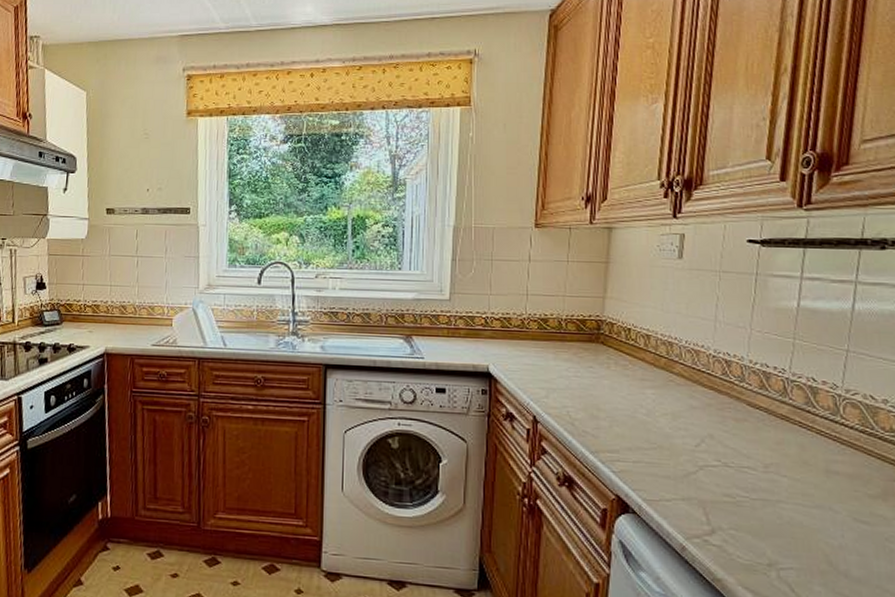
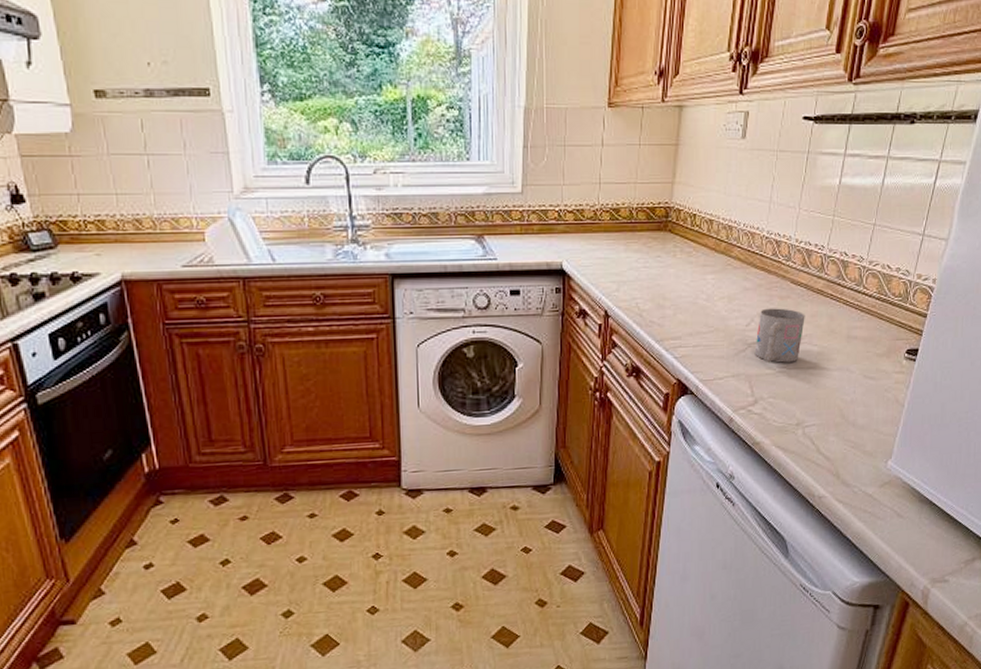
mug: none [707,430,769,492] -> present [754,308,805,363]

